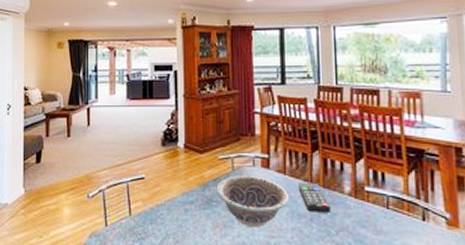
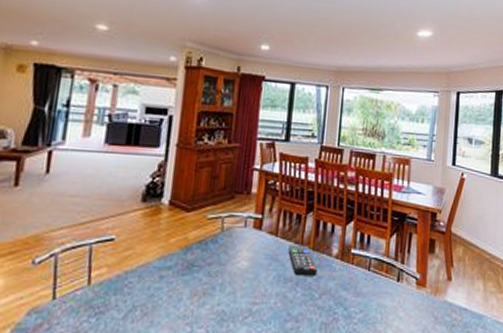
decorative bowl: present [216,175,290,228] -> none [200,237,278,295]

